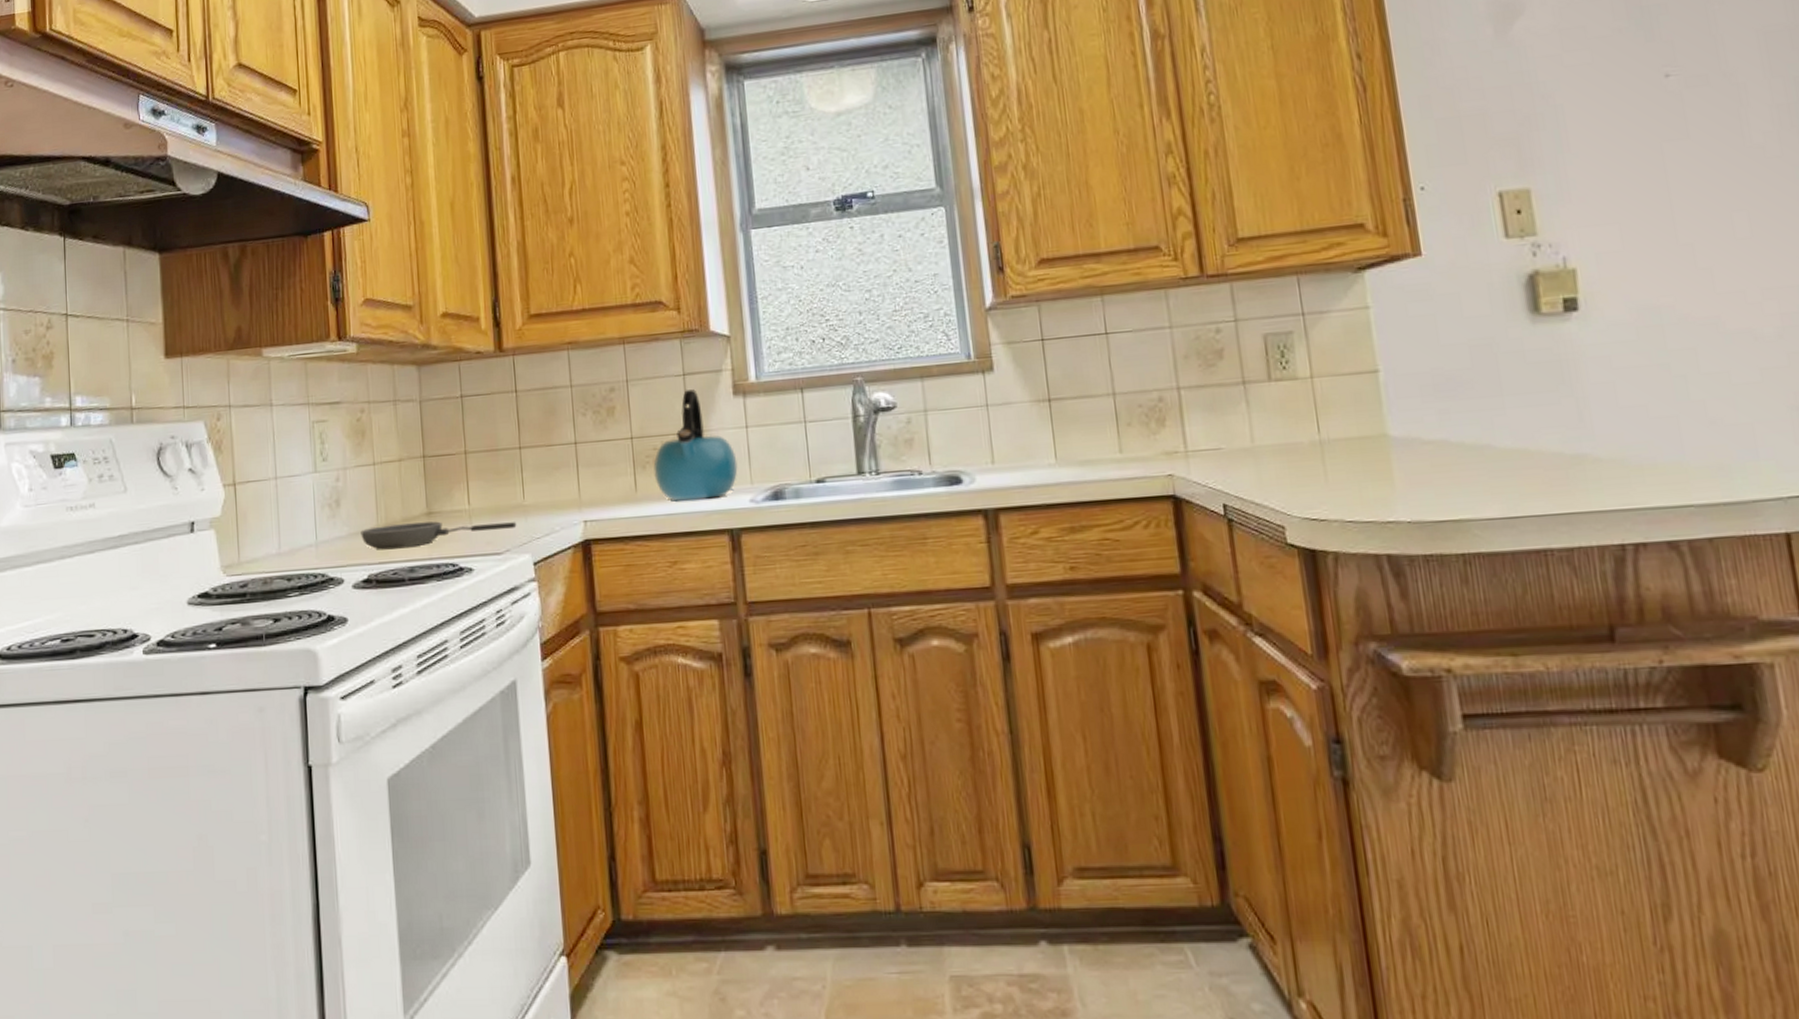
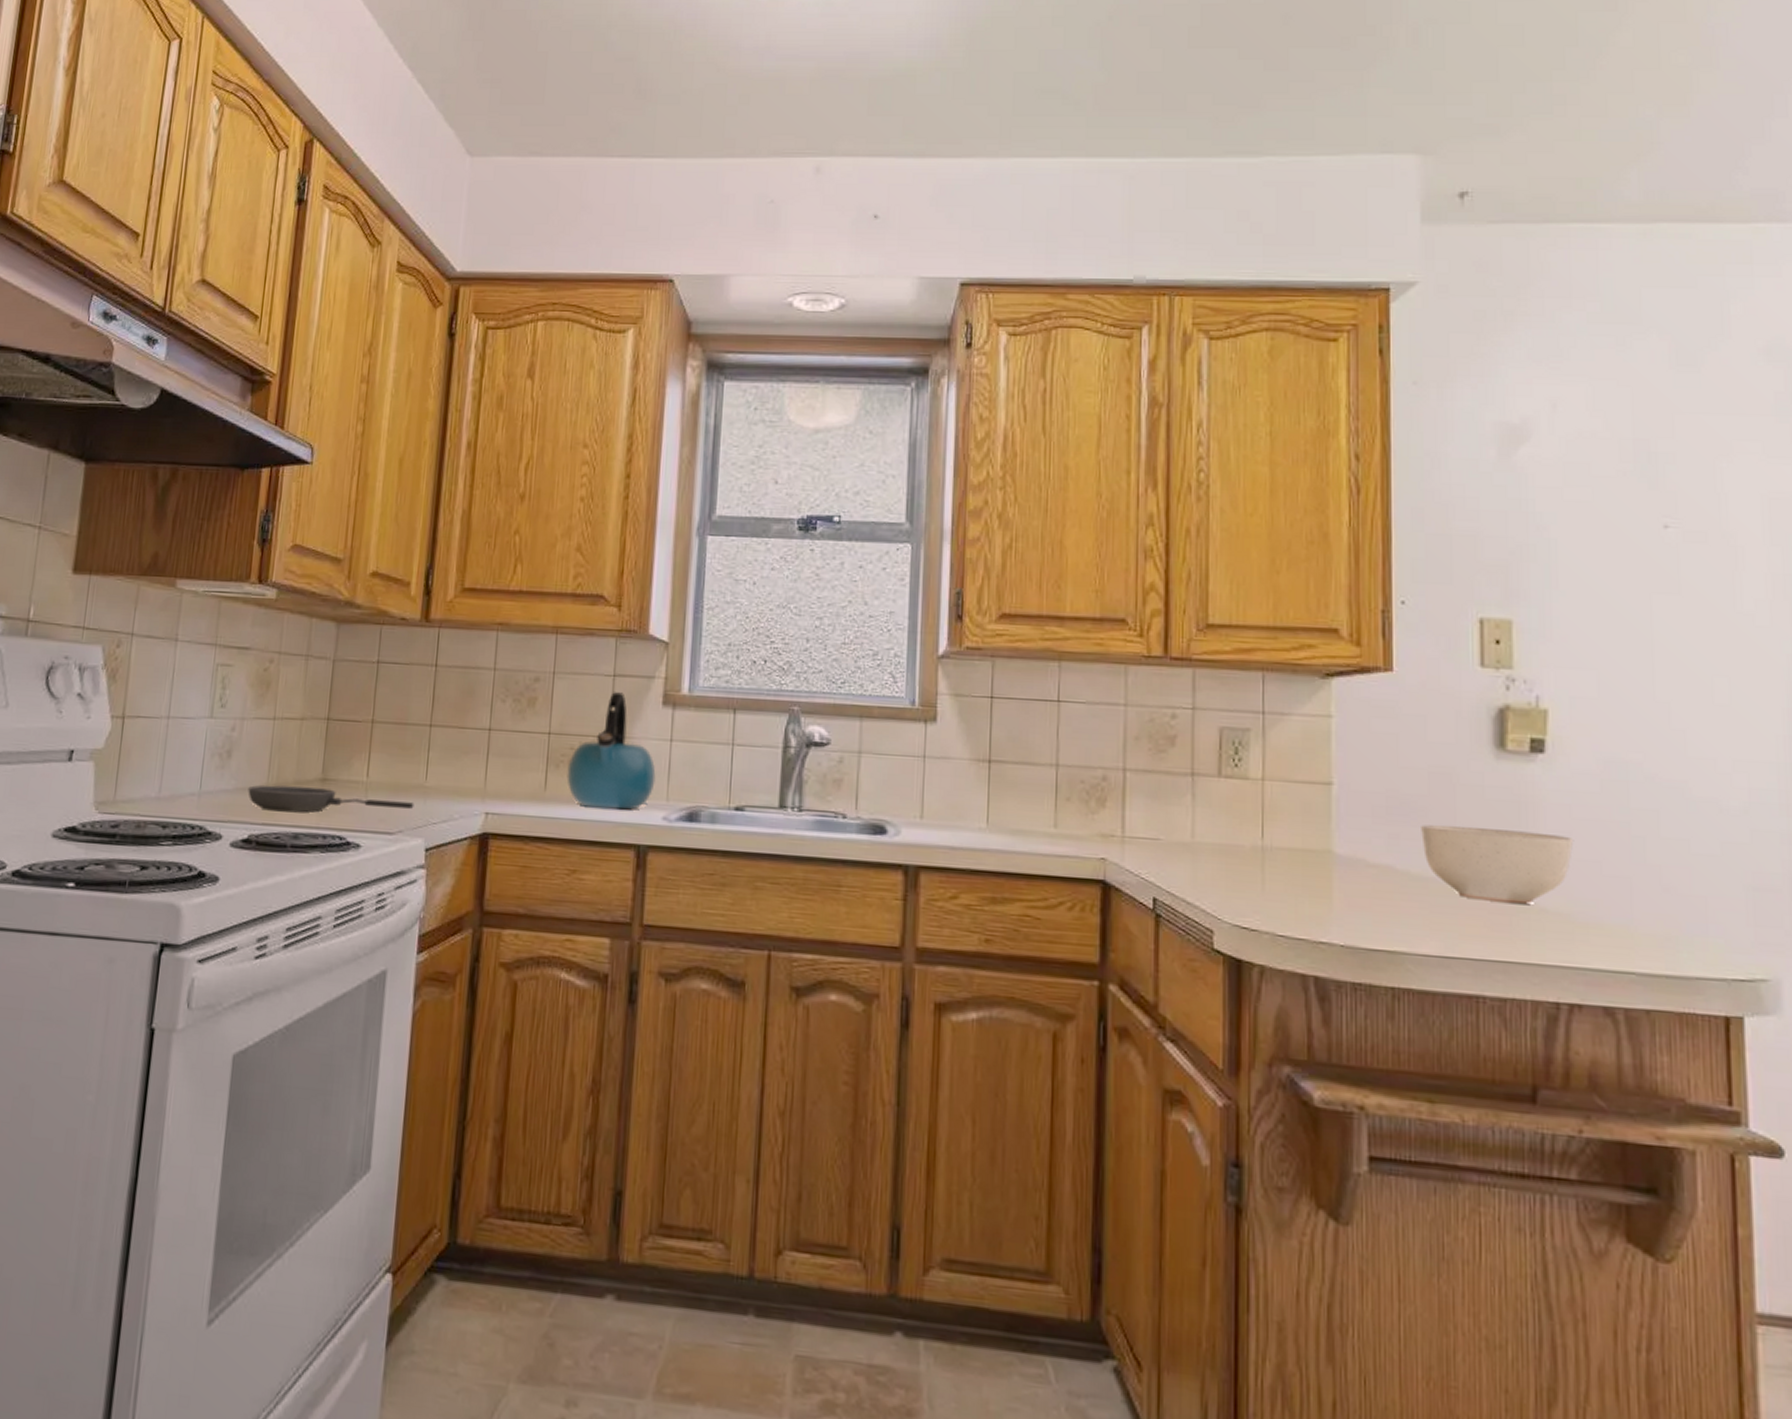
bowl: none [1467,386,1618,460] -> present [1419,825,1574,904]

